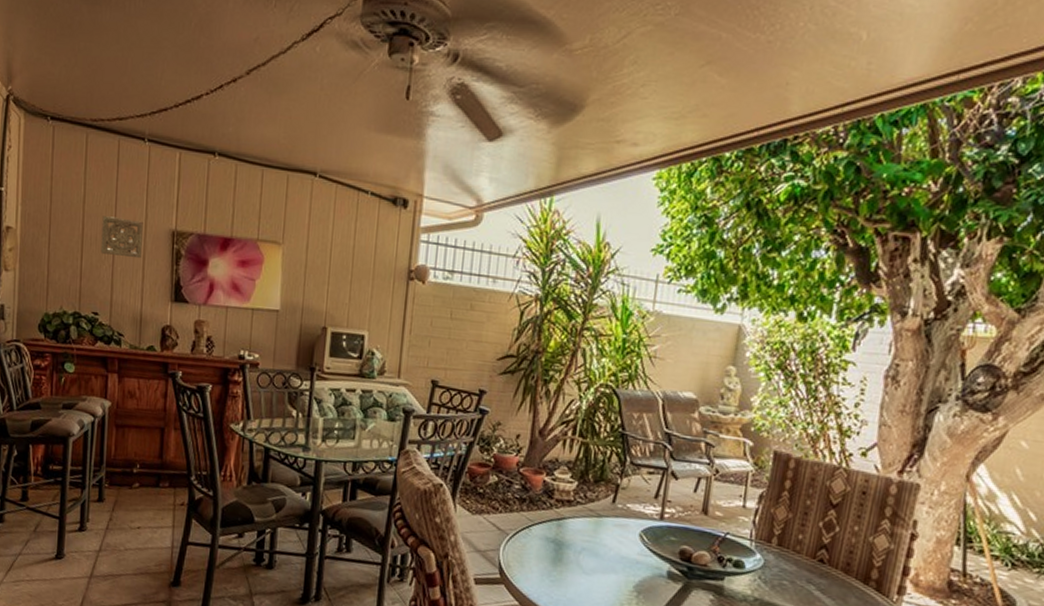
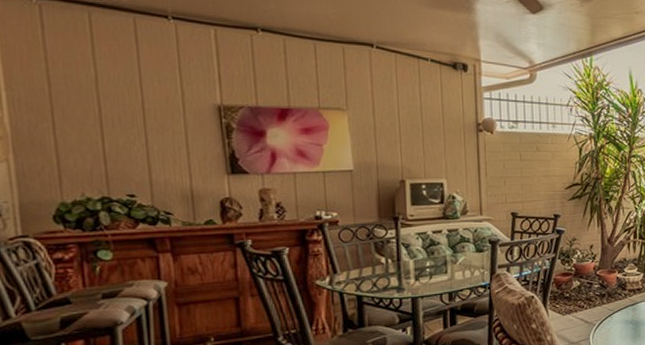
wall ornament: present [100,216,143,259] -> none [124,96,183,136]

